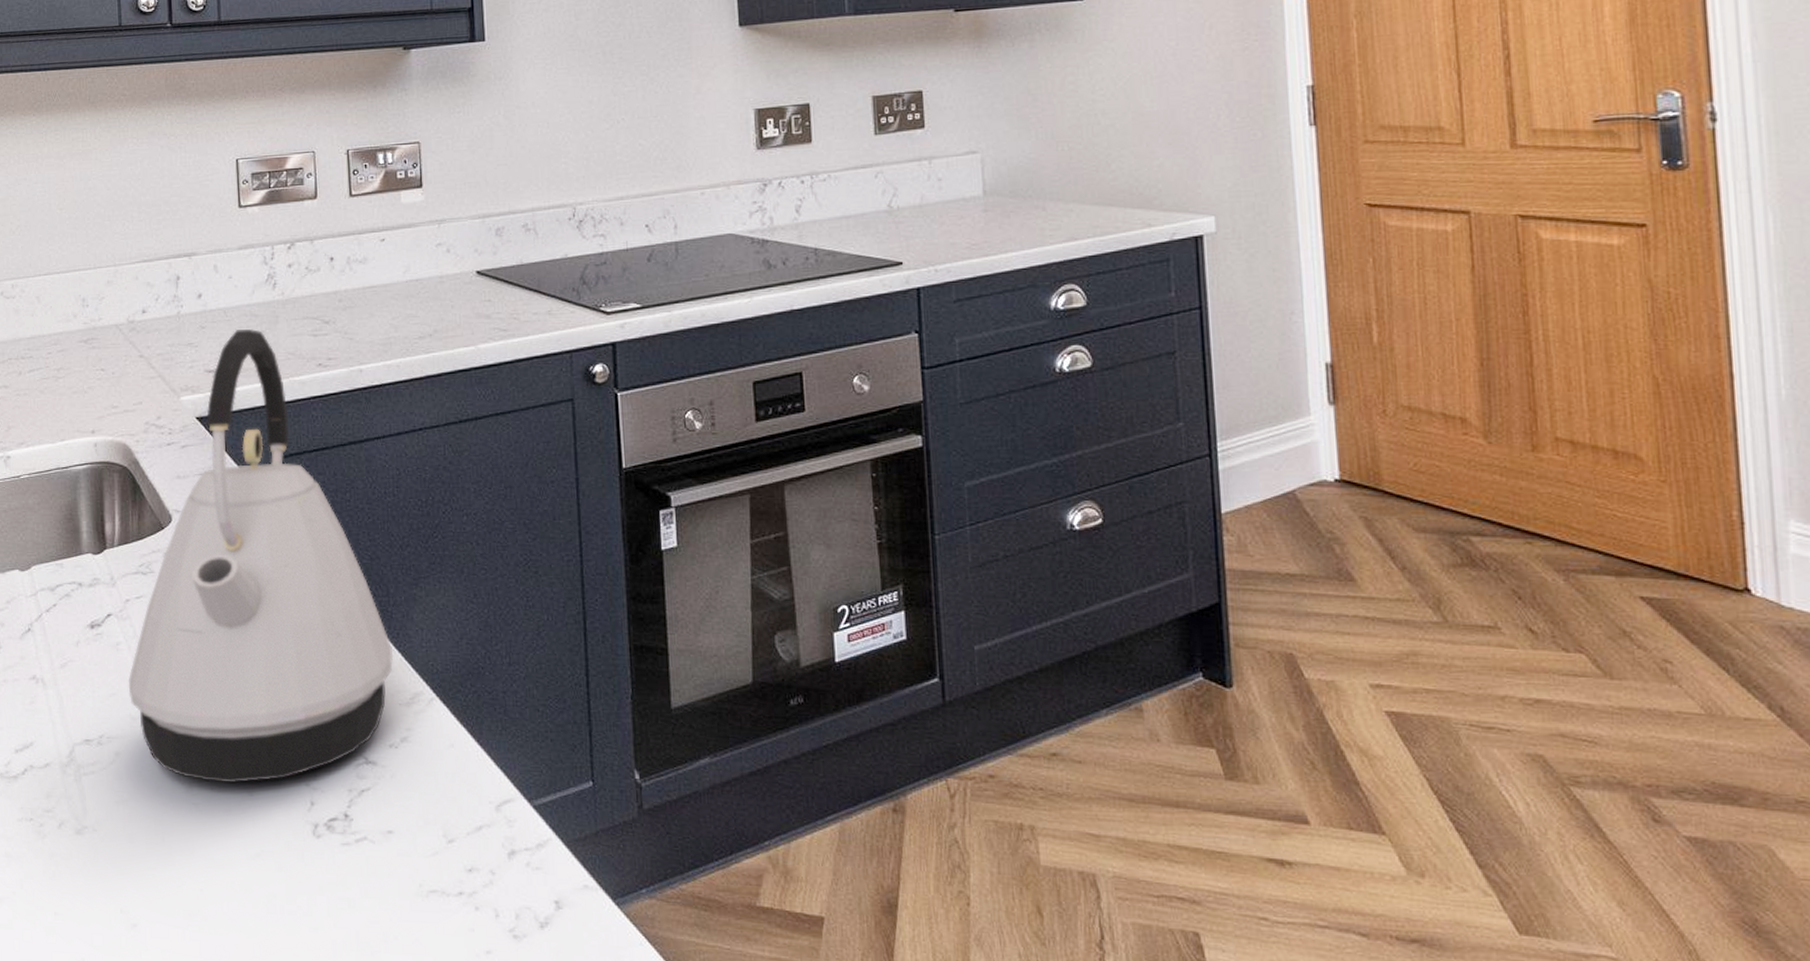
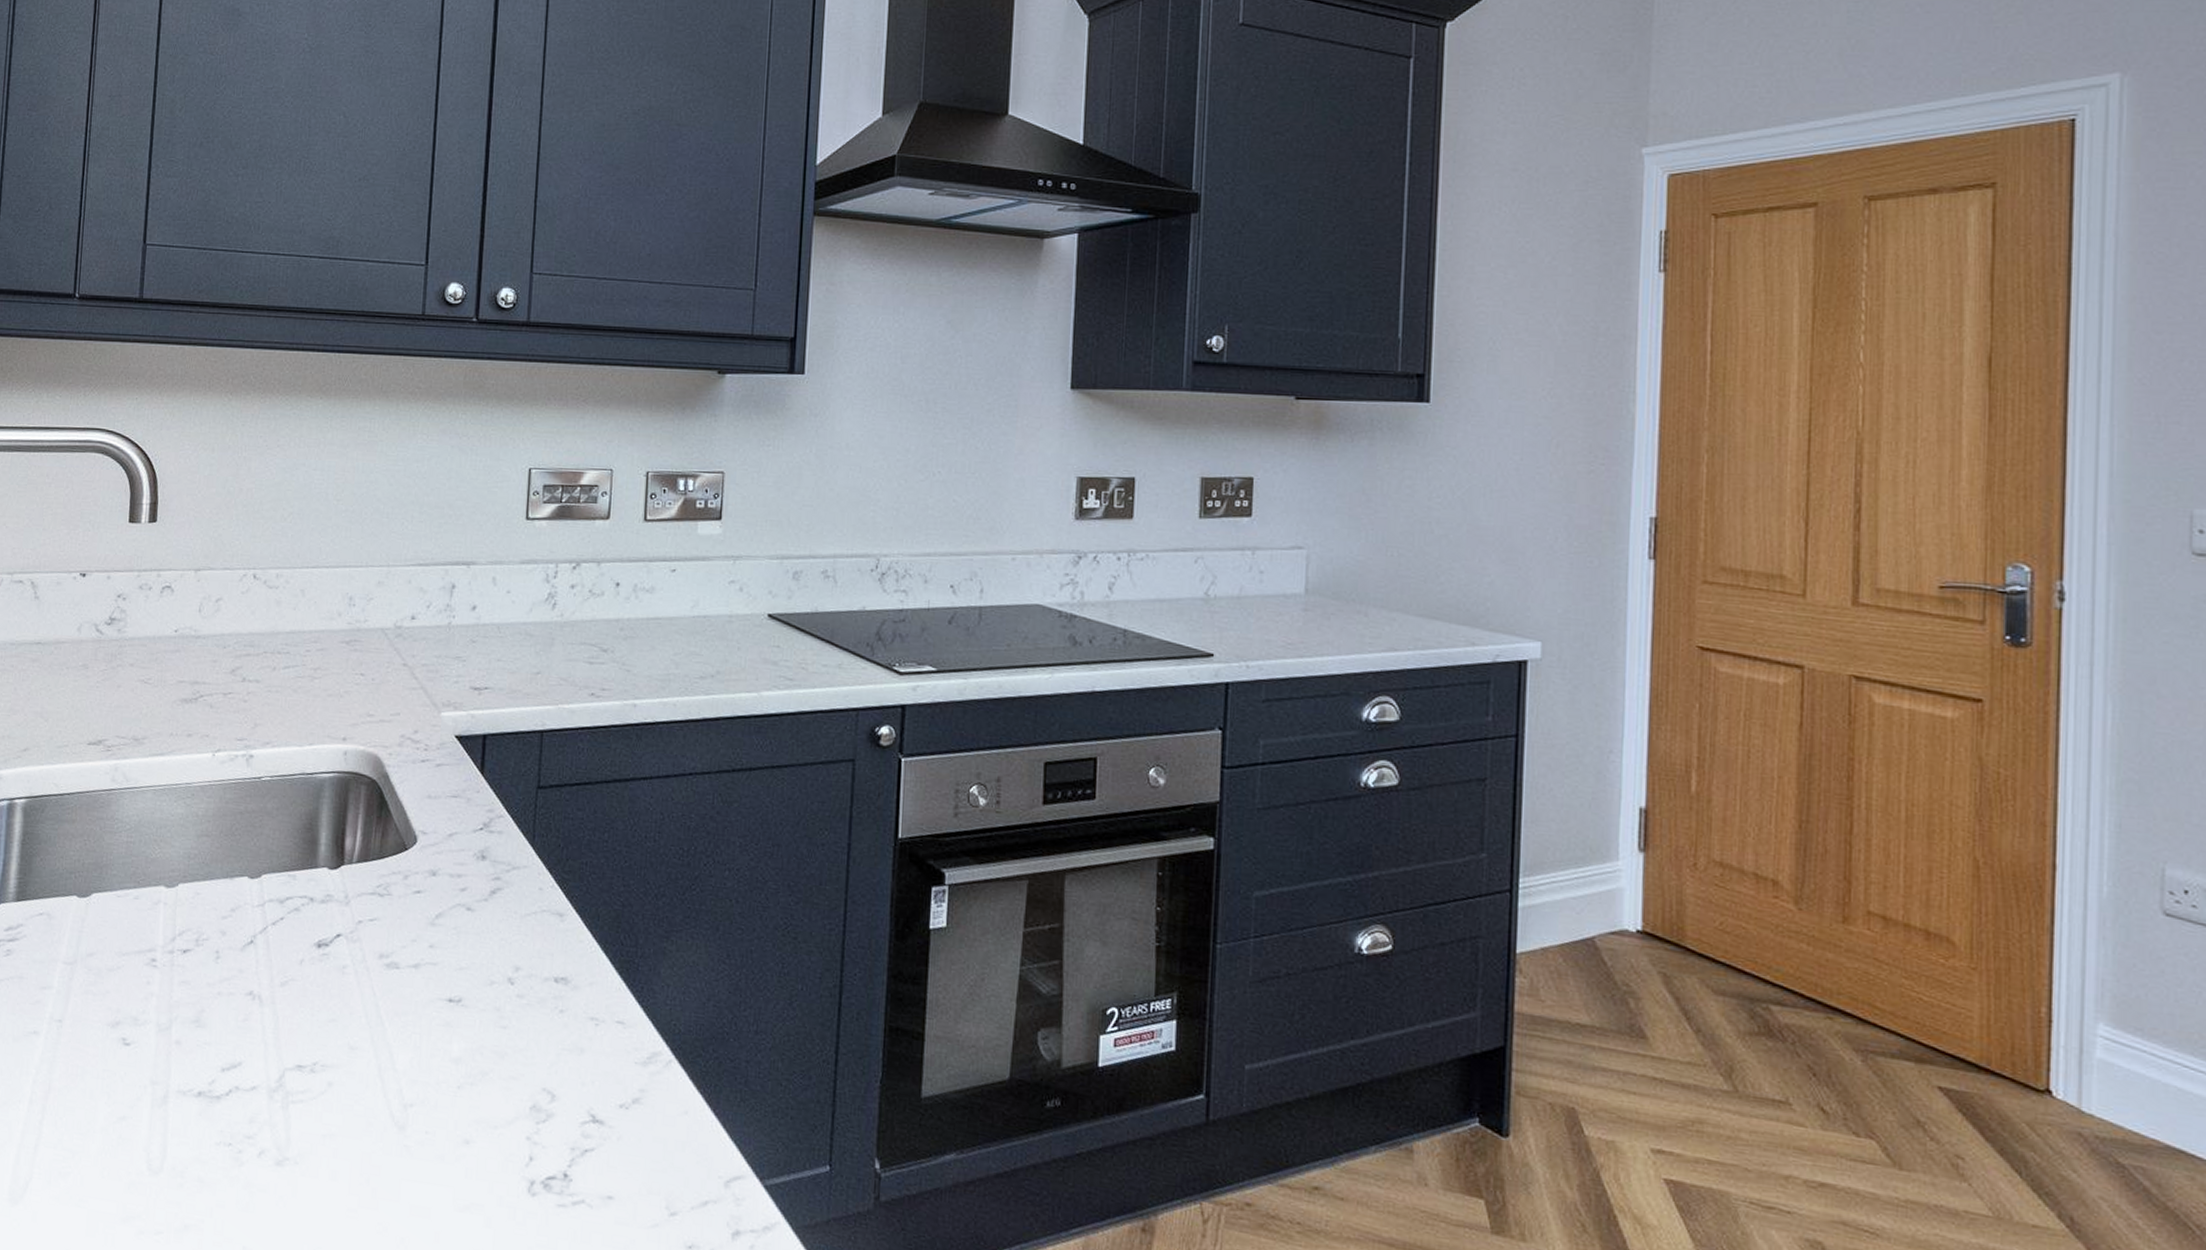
kettle: present [128,329,394,783] -> none [349,648,636,1130]

